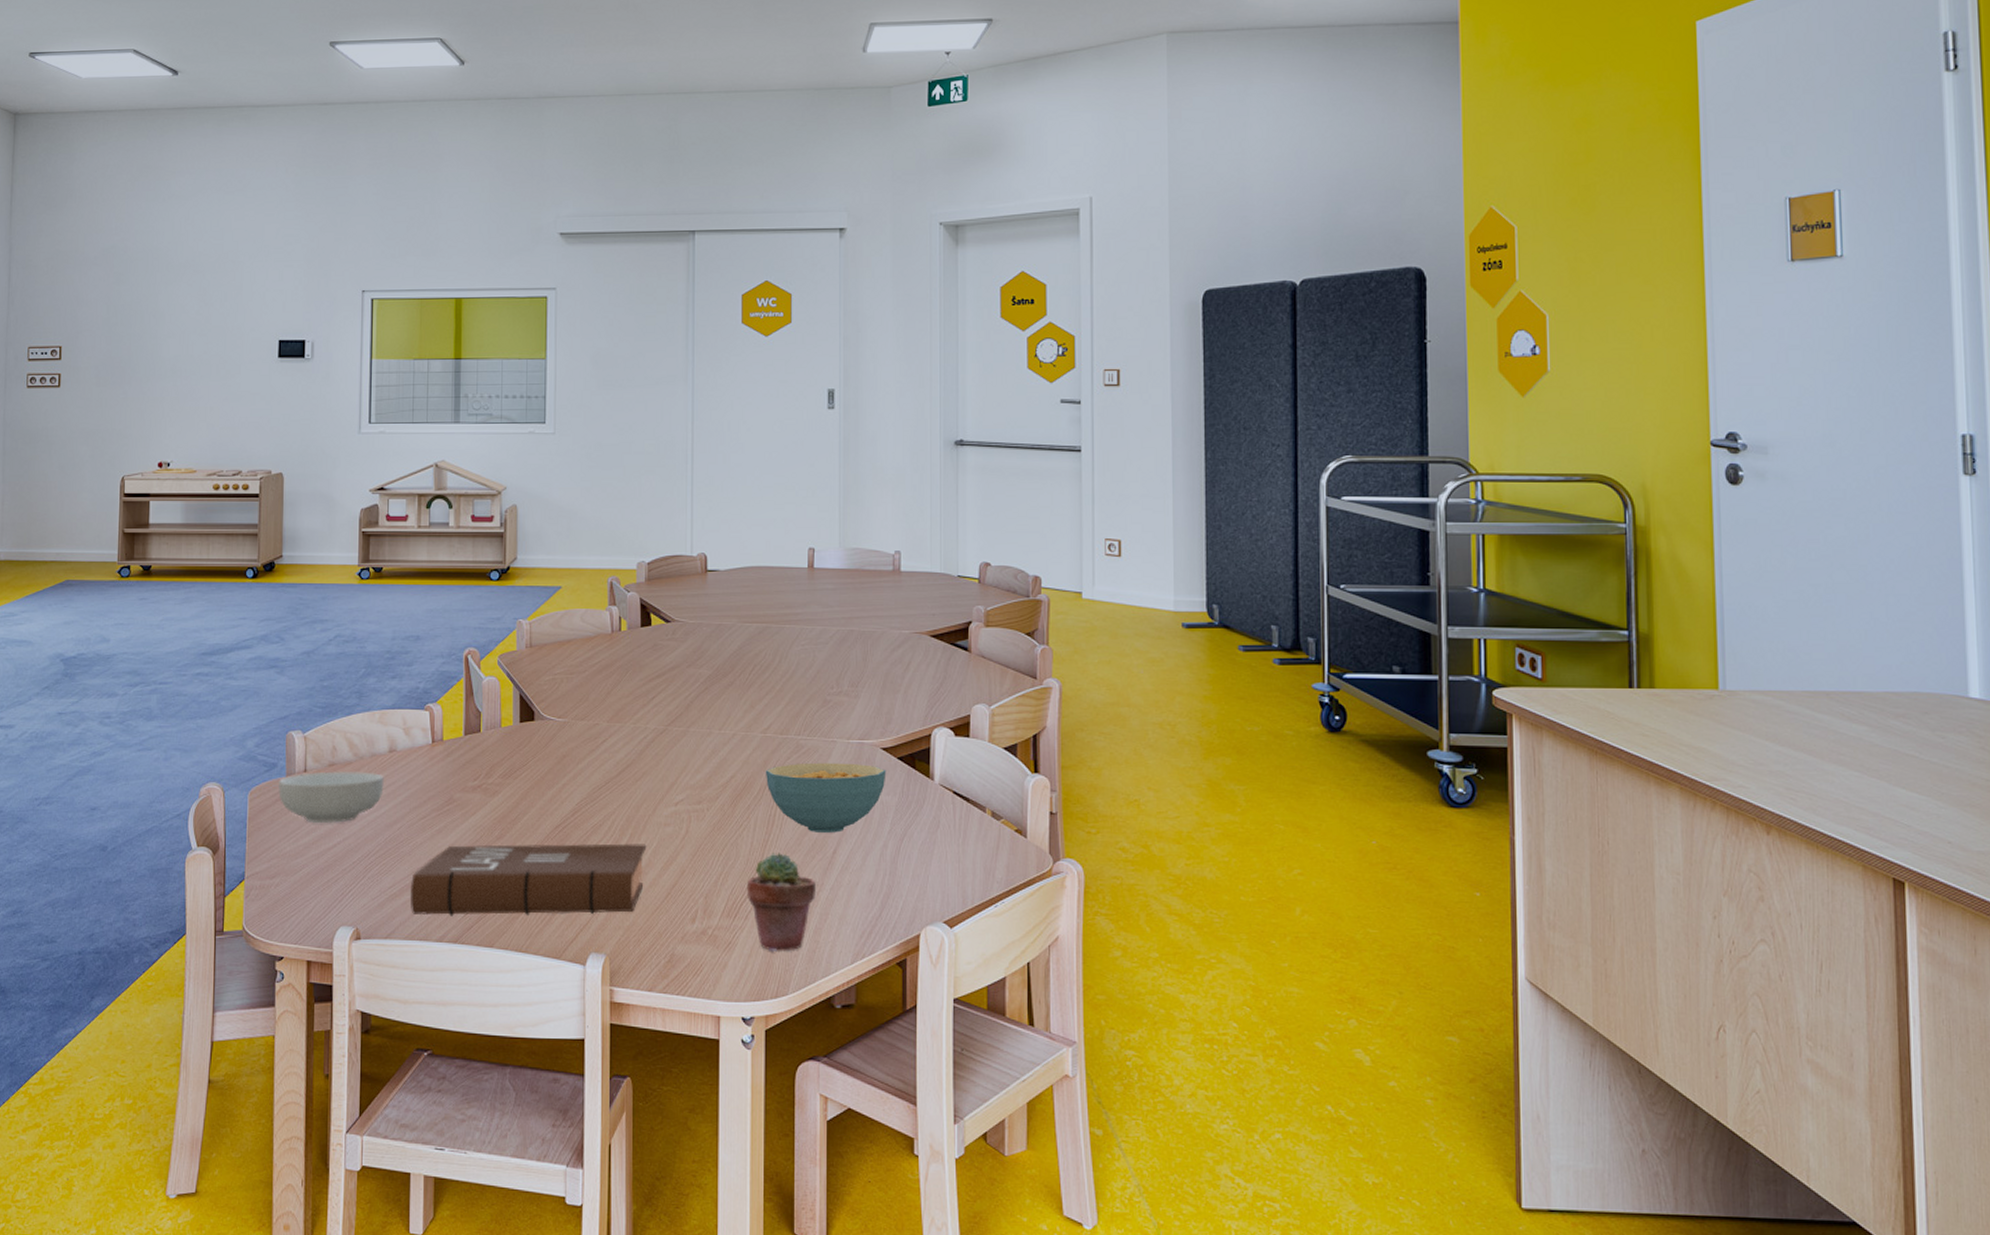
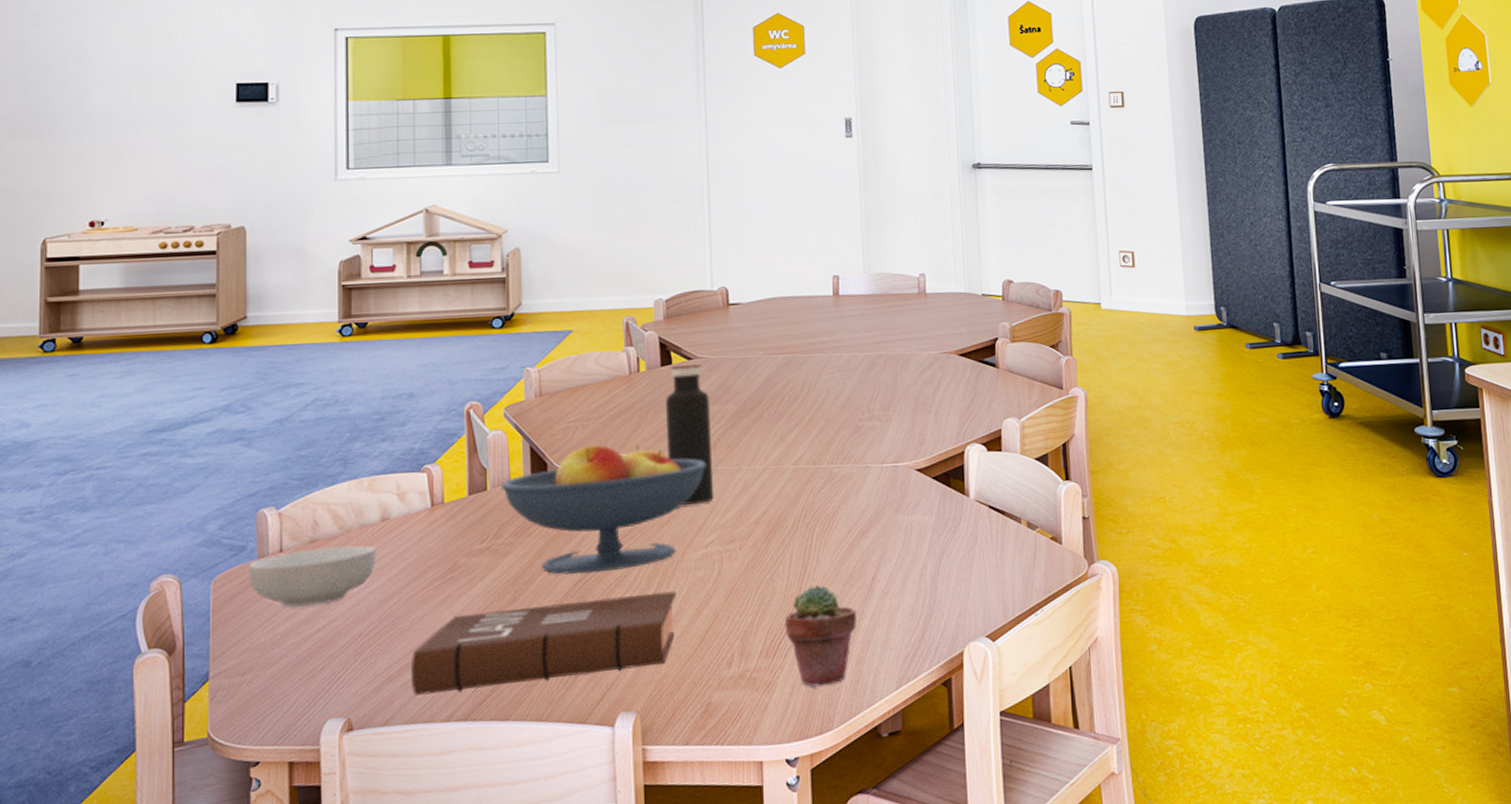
fruit bowl: none [493,698,679,819] -> present [501,444,706,575]
water bottle: none [643,628,686,762] -> present [666,364,714,505]
cereal bowl: present [765,762,887,833] -> none [798,487,922,561]

